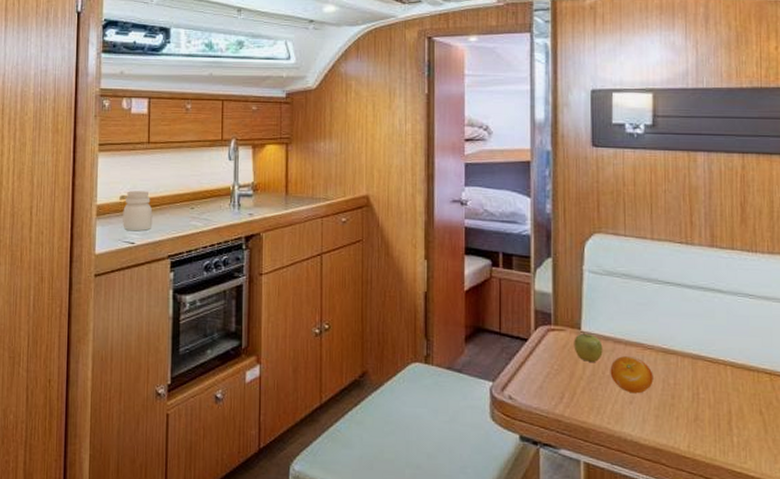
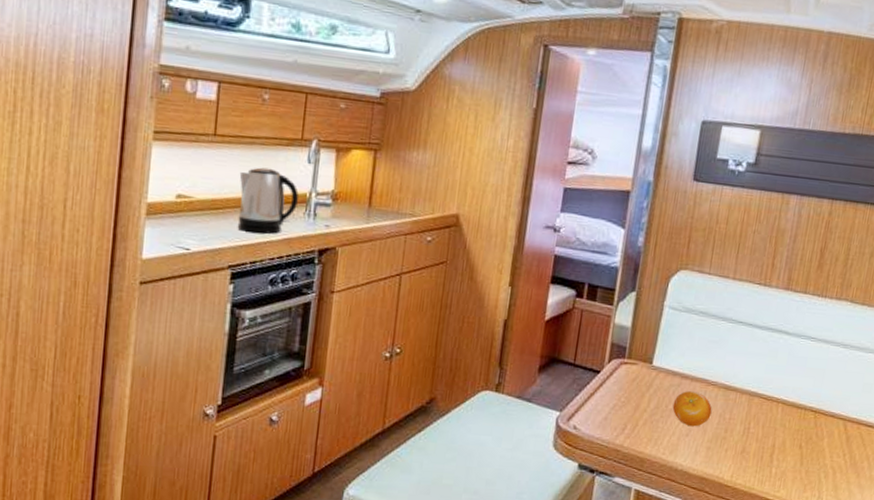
jar: present [123,191,153,232] -> none [177,189,214,237]
kettle: none [171,167,224,225] -> present [237,167,299,234]
fruit: present [574,333,603,362] -> none [643,367,671,396]

